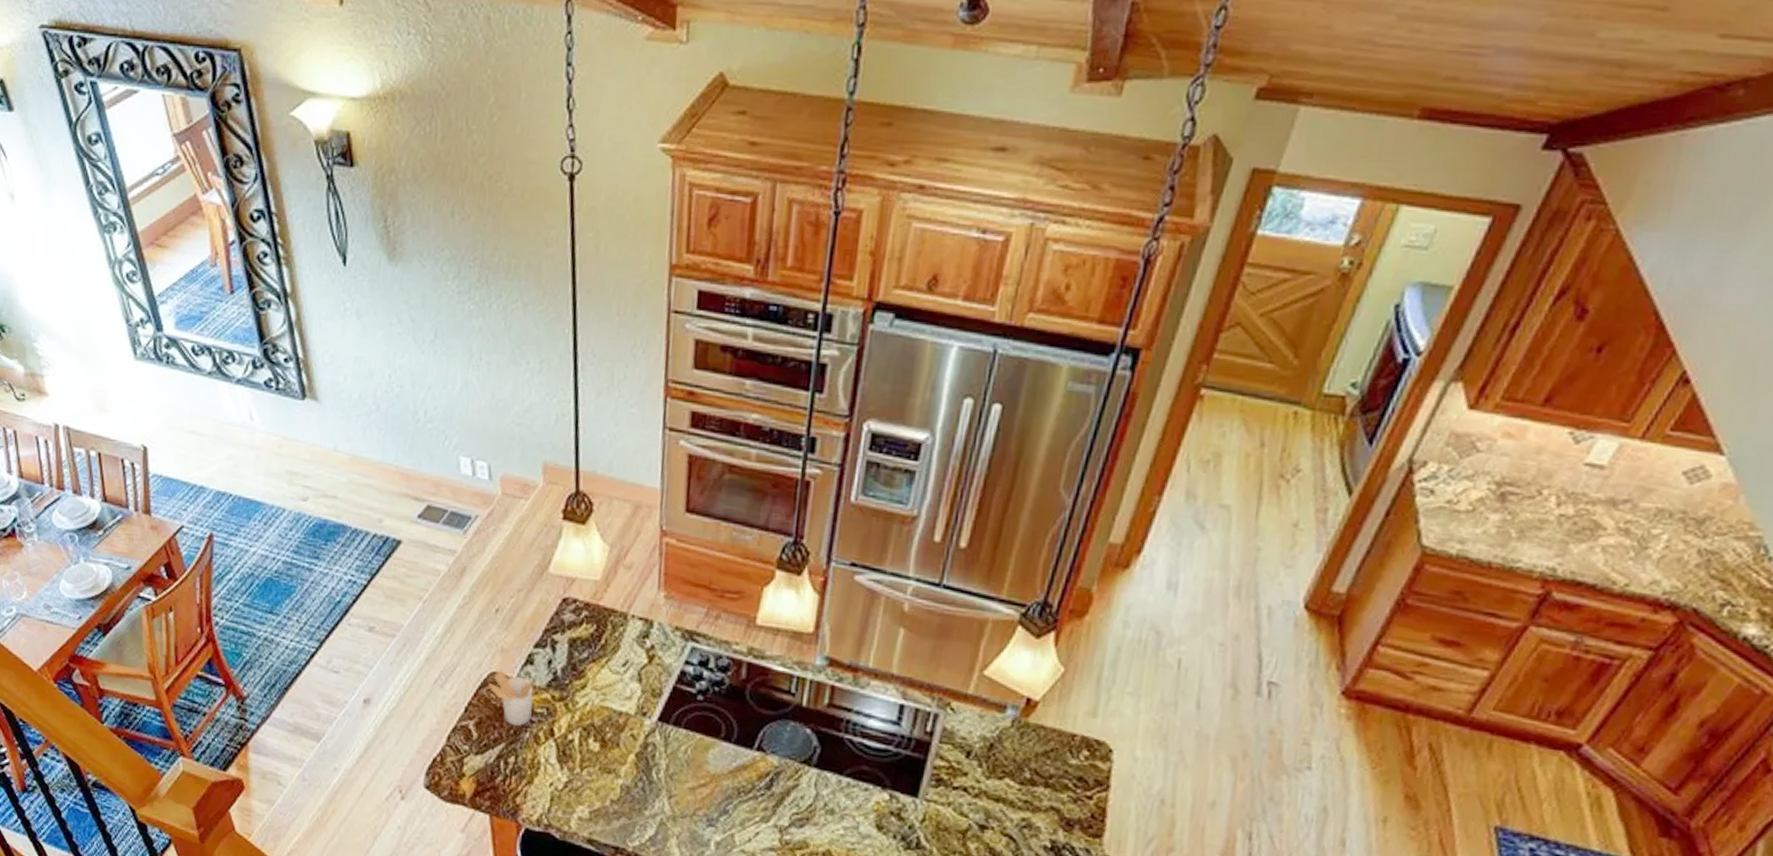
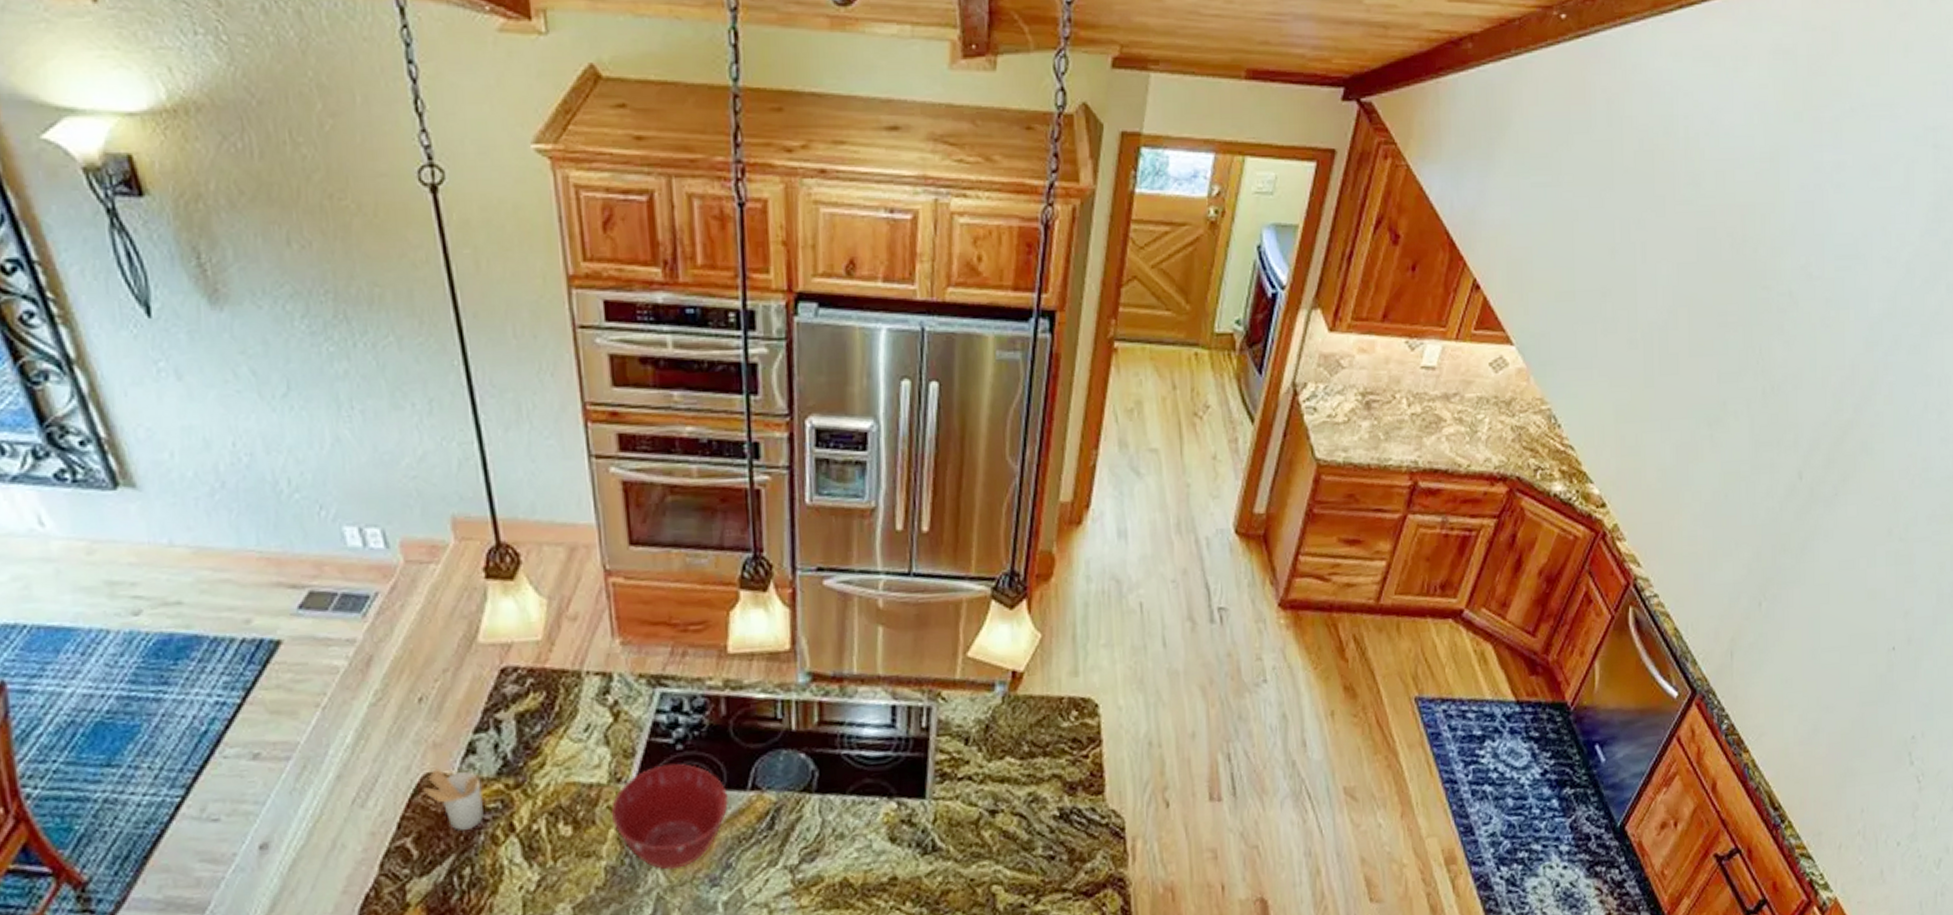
mixing bowl: none [634,709,735,803] -> present [611,763,728,870]

